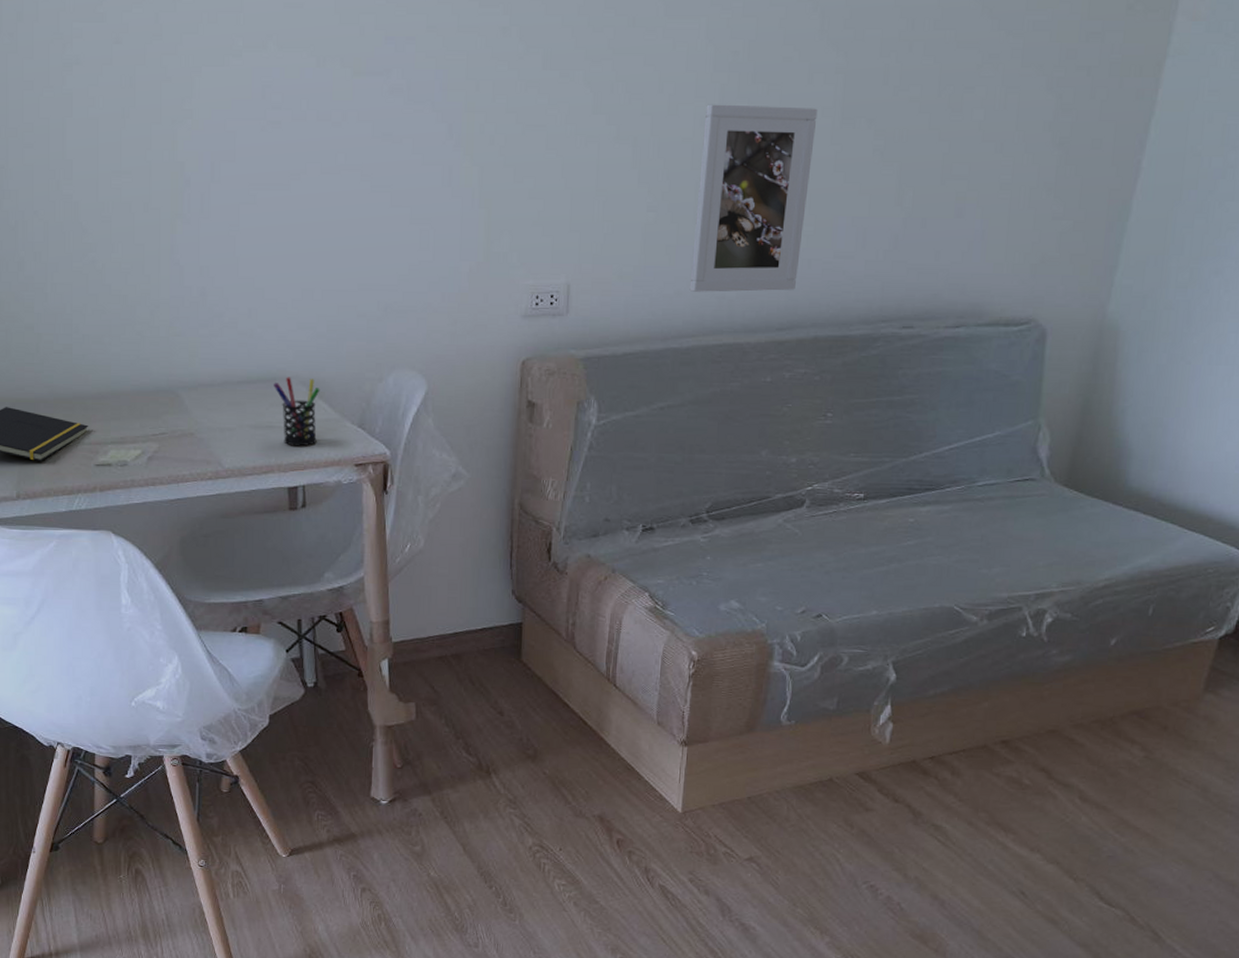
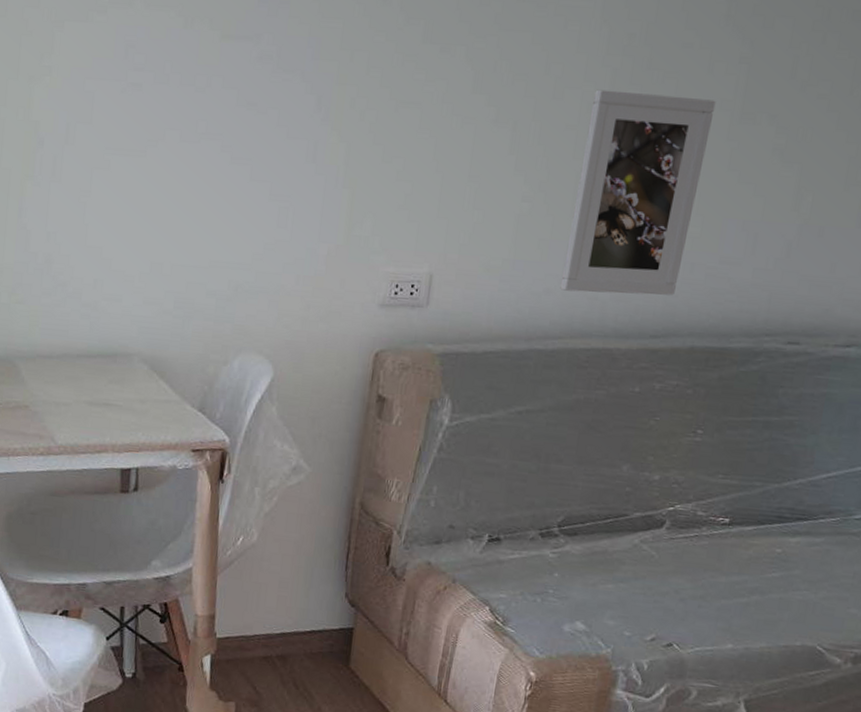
pen holder: present [274,377,320,447] -> none [114,353,162,427]

